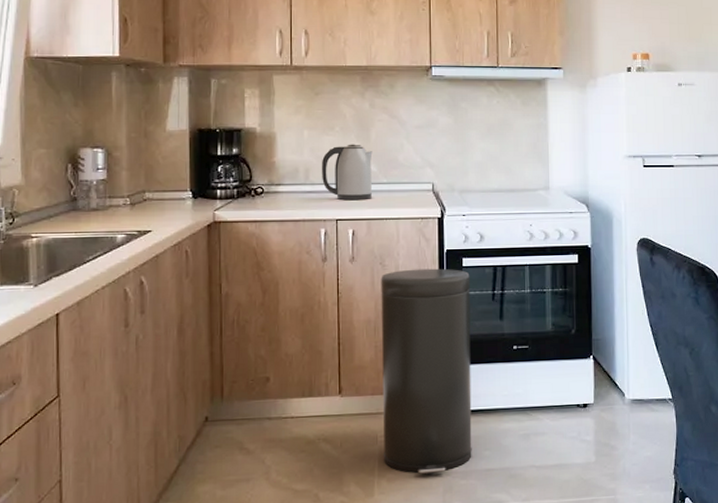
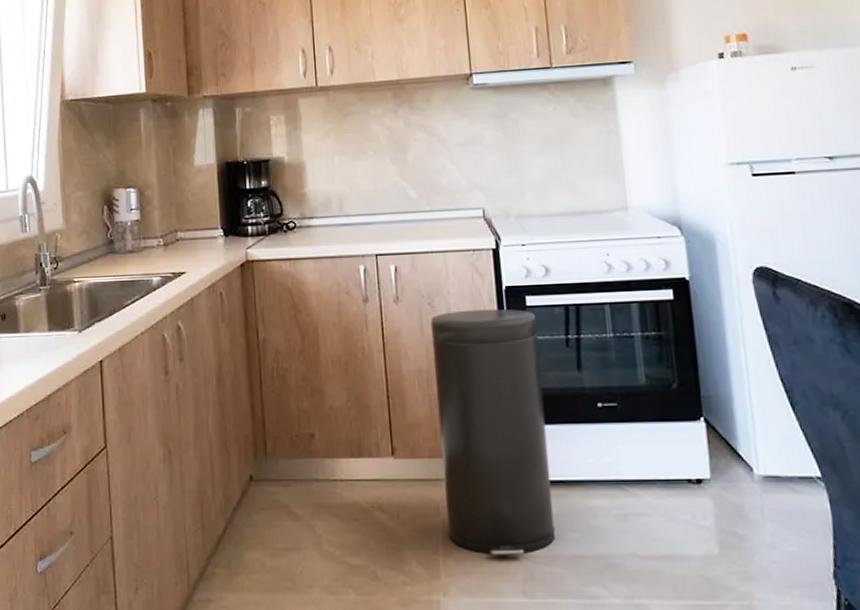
kettle: present [321,144,373,201] -> none [355,168,415,233]

